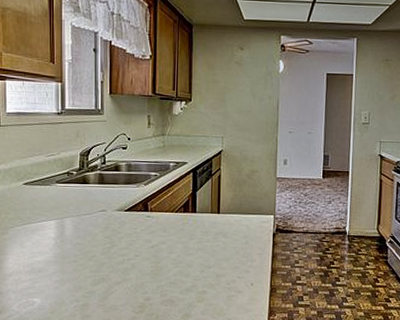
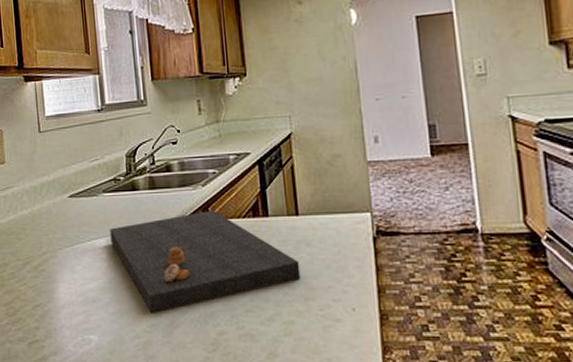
cutting board: none [60,205,216,282] -> present [110,211,301,313]

